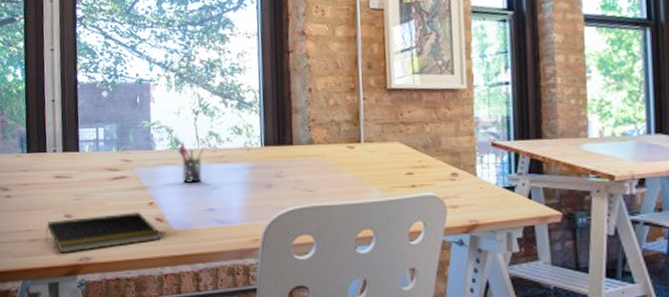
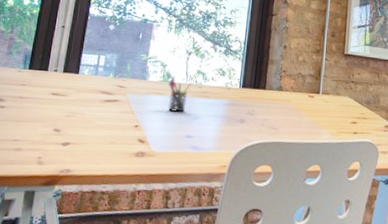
notepad: present [45,211,162,254] -> none [30,131,141,165]

